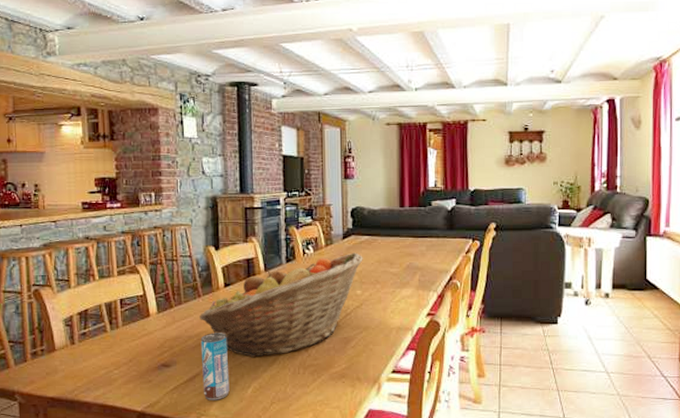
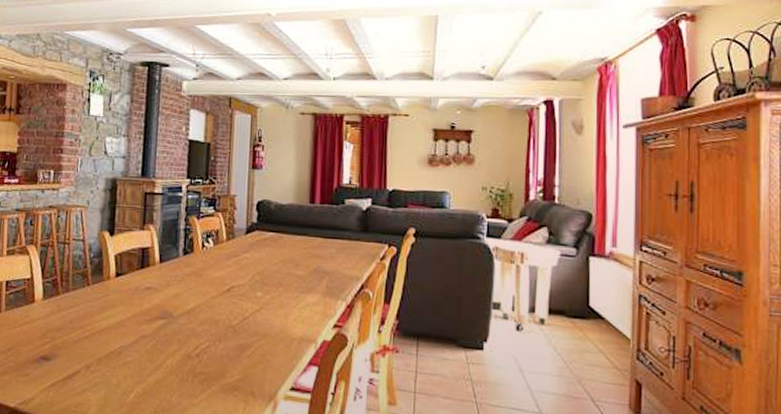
fruit basket: present [200,252,363,358] -> none [86,249,267,359]
beverage can: present [200,333,230,400] -> none [82,326,113,403]

